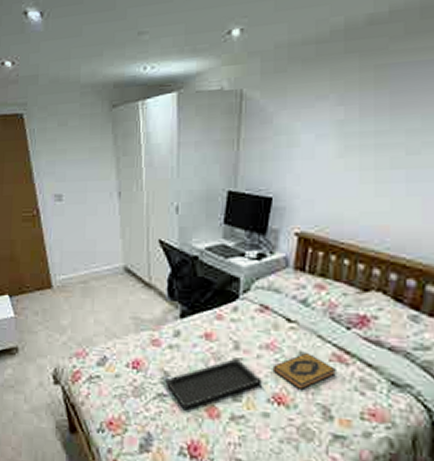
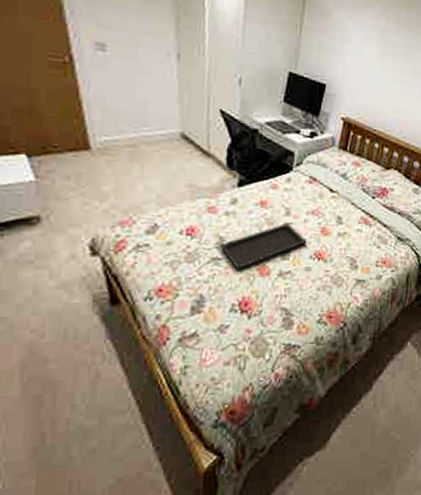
hardback book: present [272,353,336,391] -> none [316,217,363,248]

